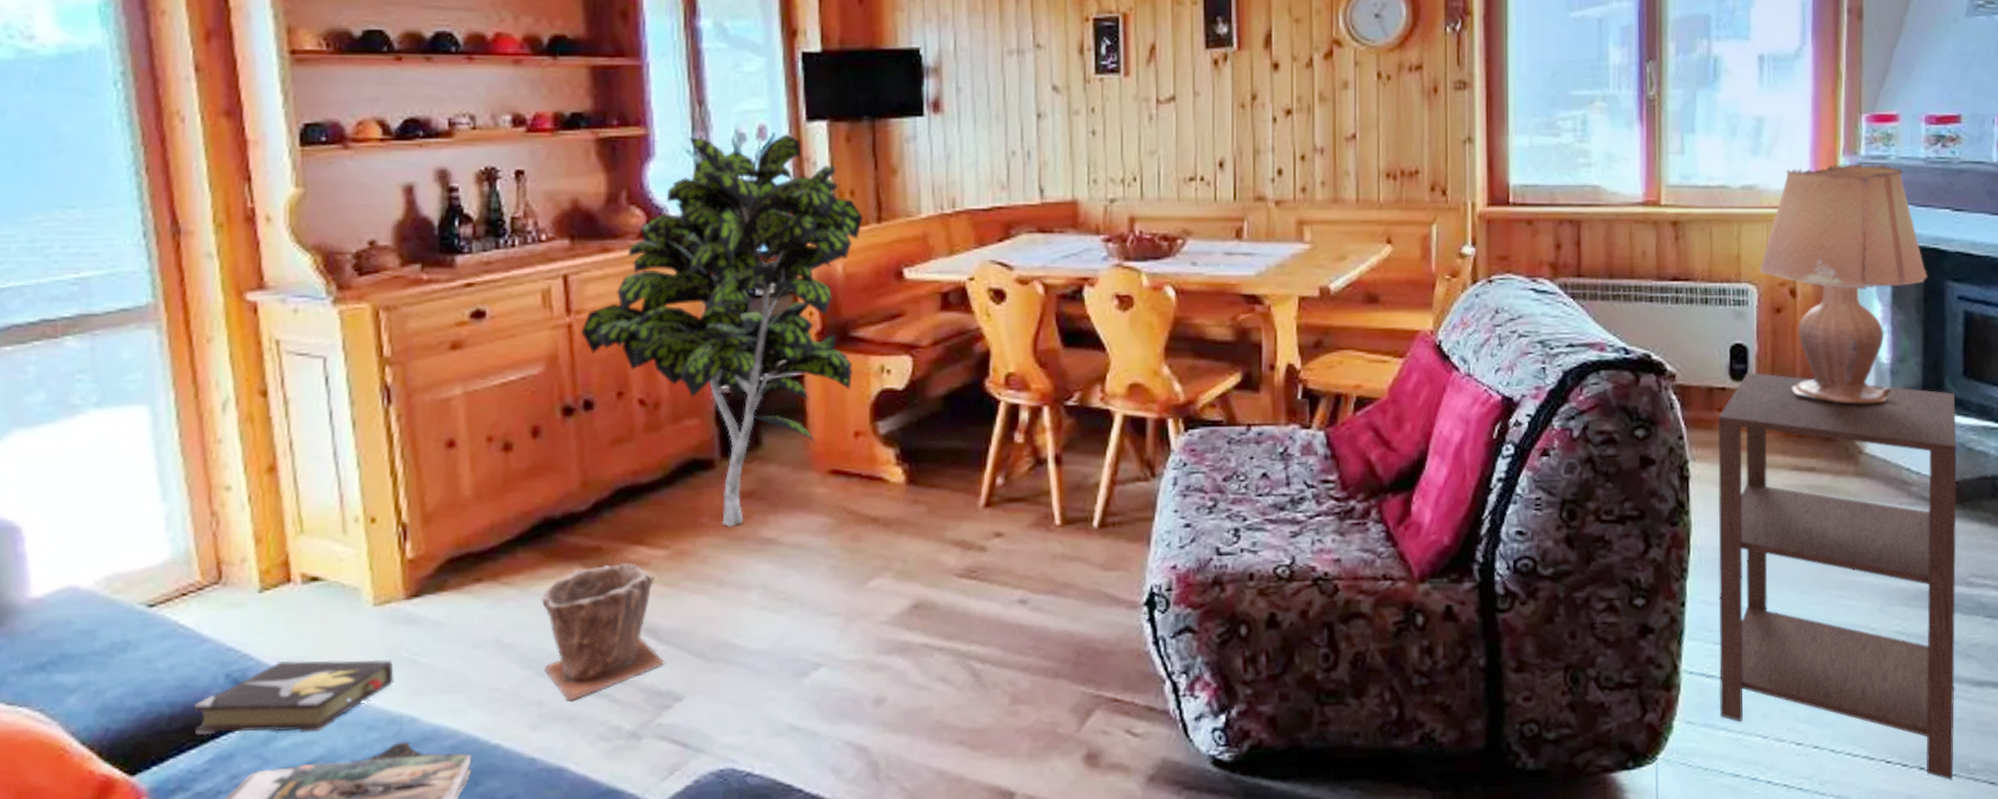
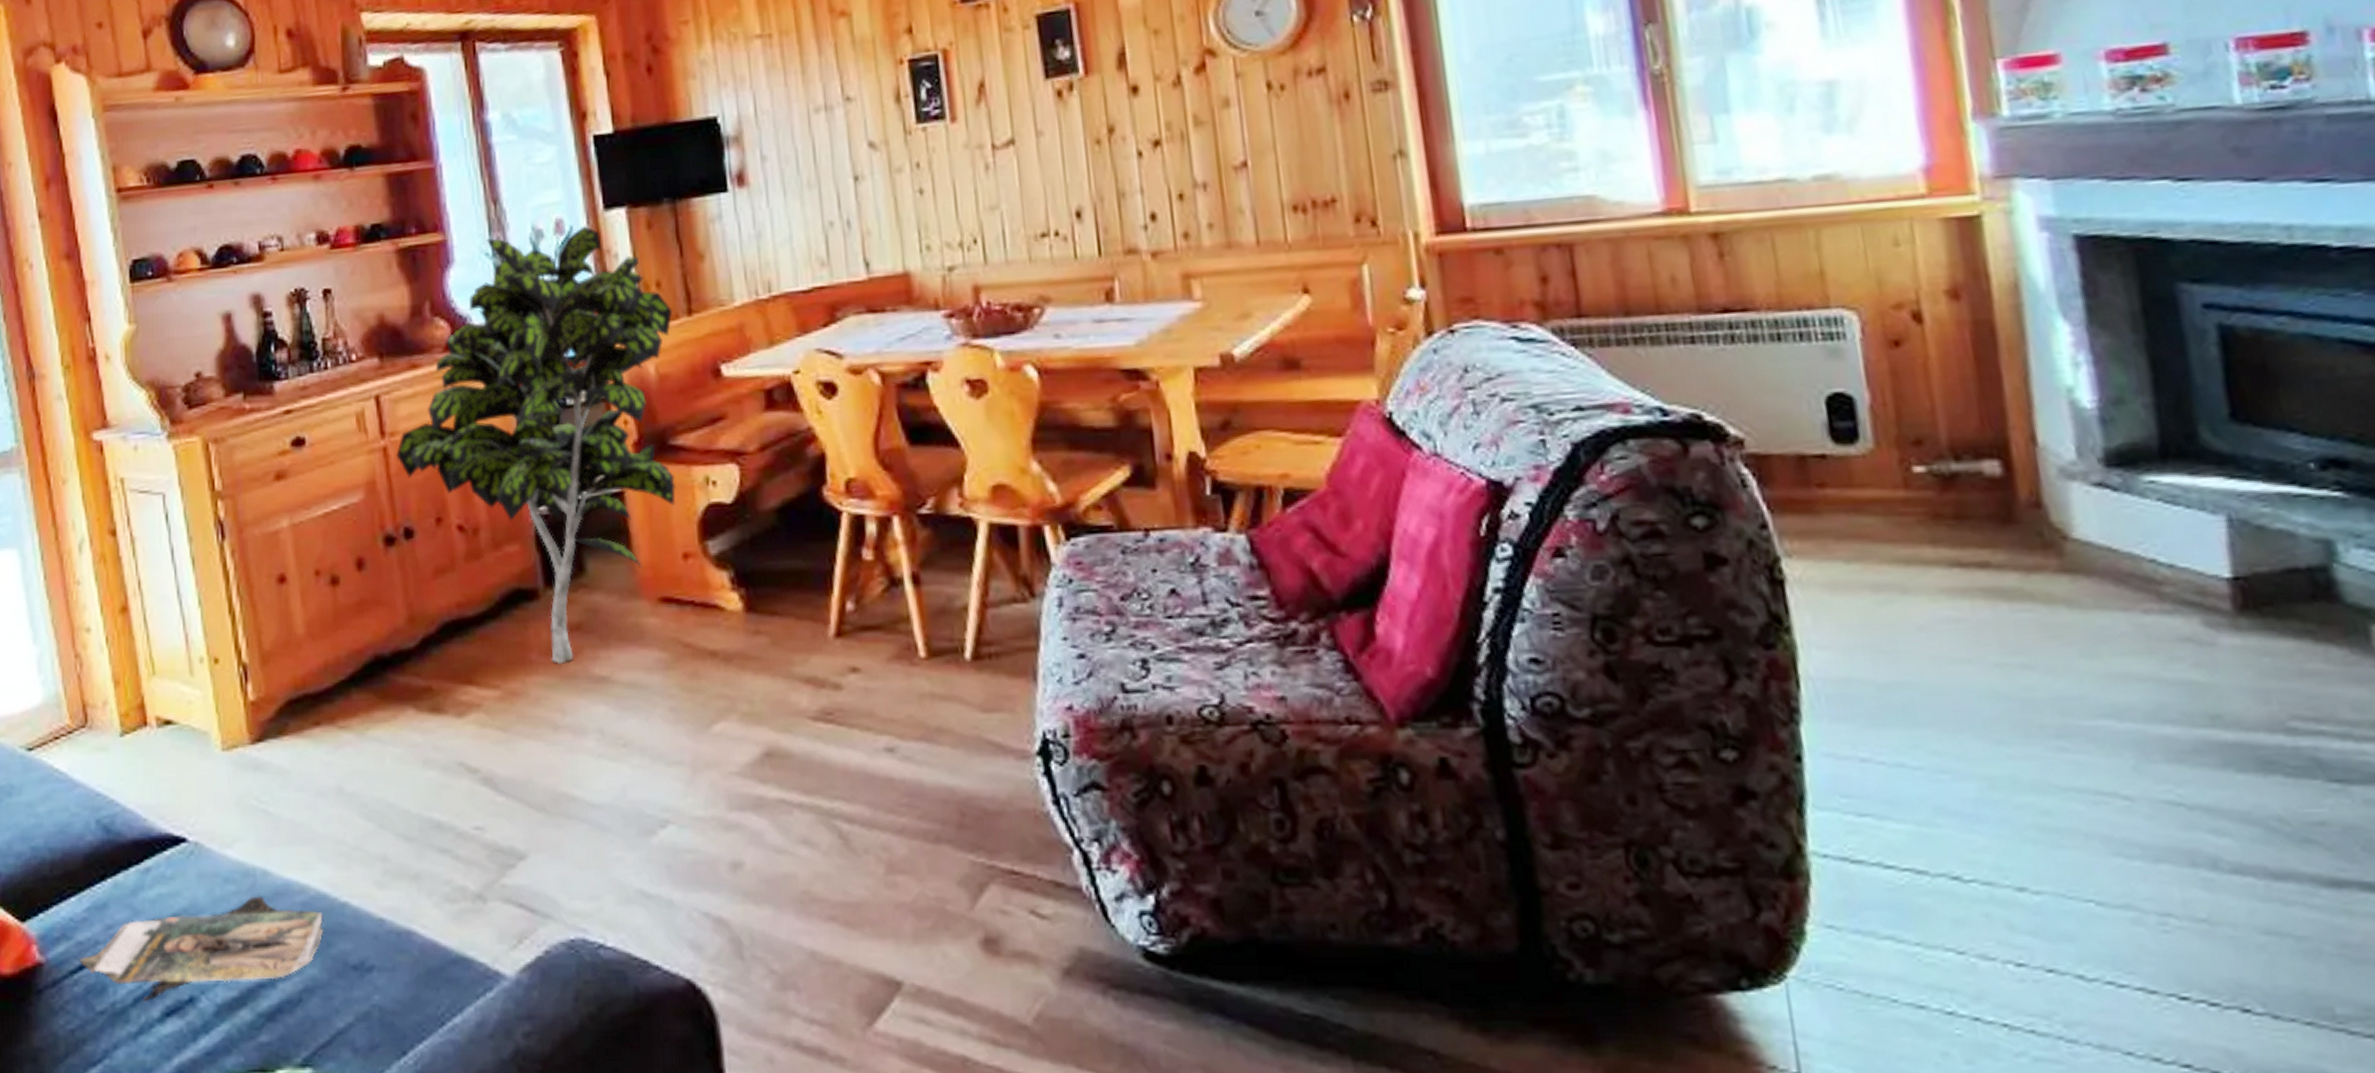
hardback book: present [195,659,394,736] -> none [72,806,245,884]
plant pot: present [541,562,665,700] -> none [377,704,505,856]
side table: present [1717,372,1958,780] -> none [1818,431,2307,1032]
lamp: present [1760,163,1927,403] -> none [1858,125,2144,468]

